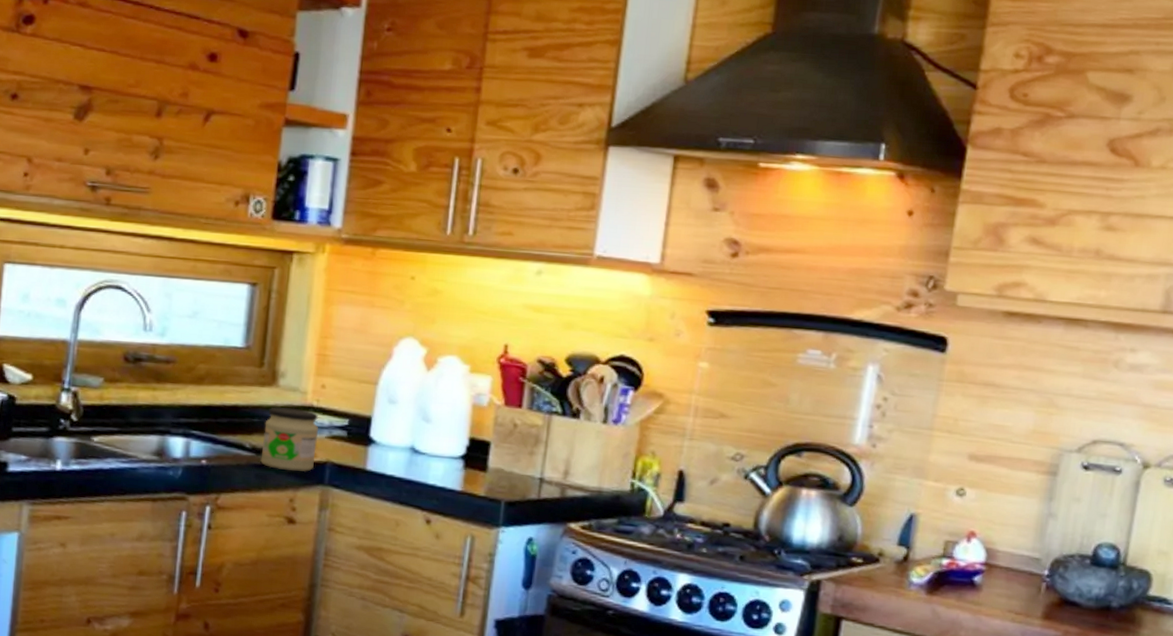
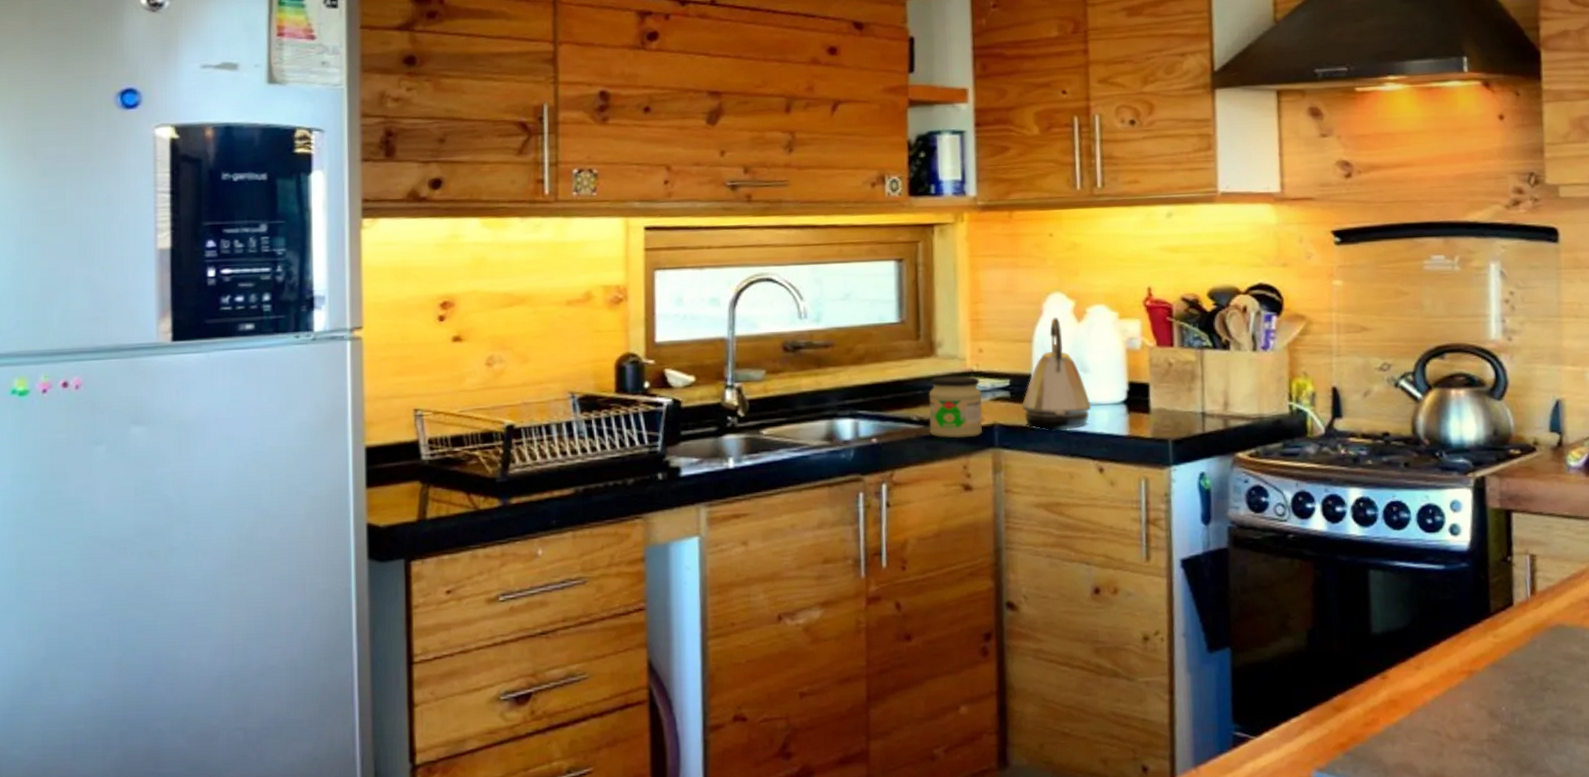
kettle: none [357,363,428,478] -> present [1021,317,1091,430]

